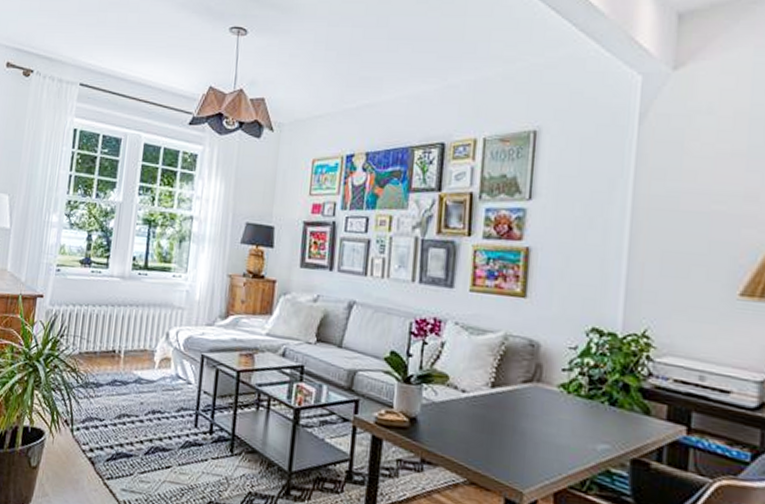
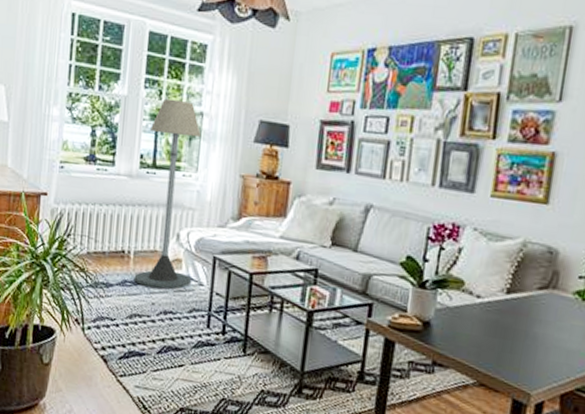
floor lamp: none [123,204,191,388] -> present [134,98,201,289]

